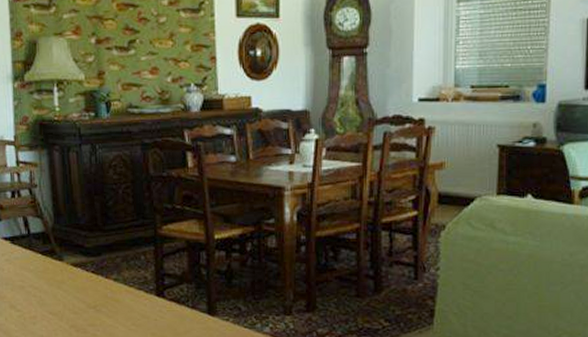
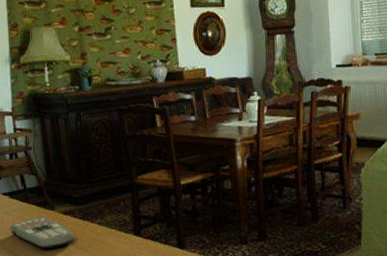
remote control: none [11,269,86,305] -> present [10,217,75,249]

